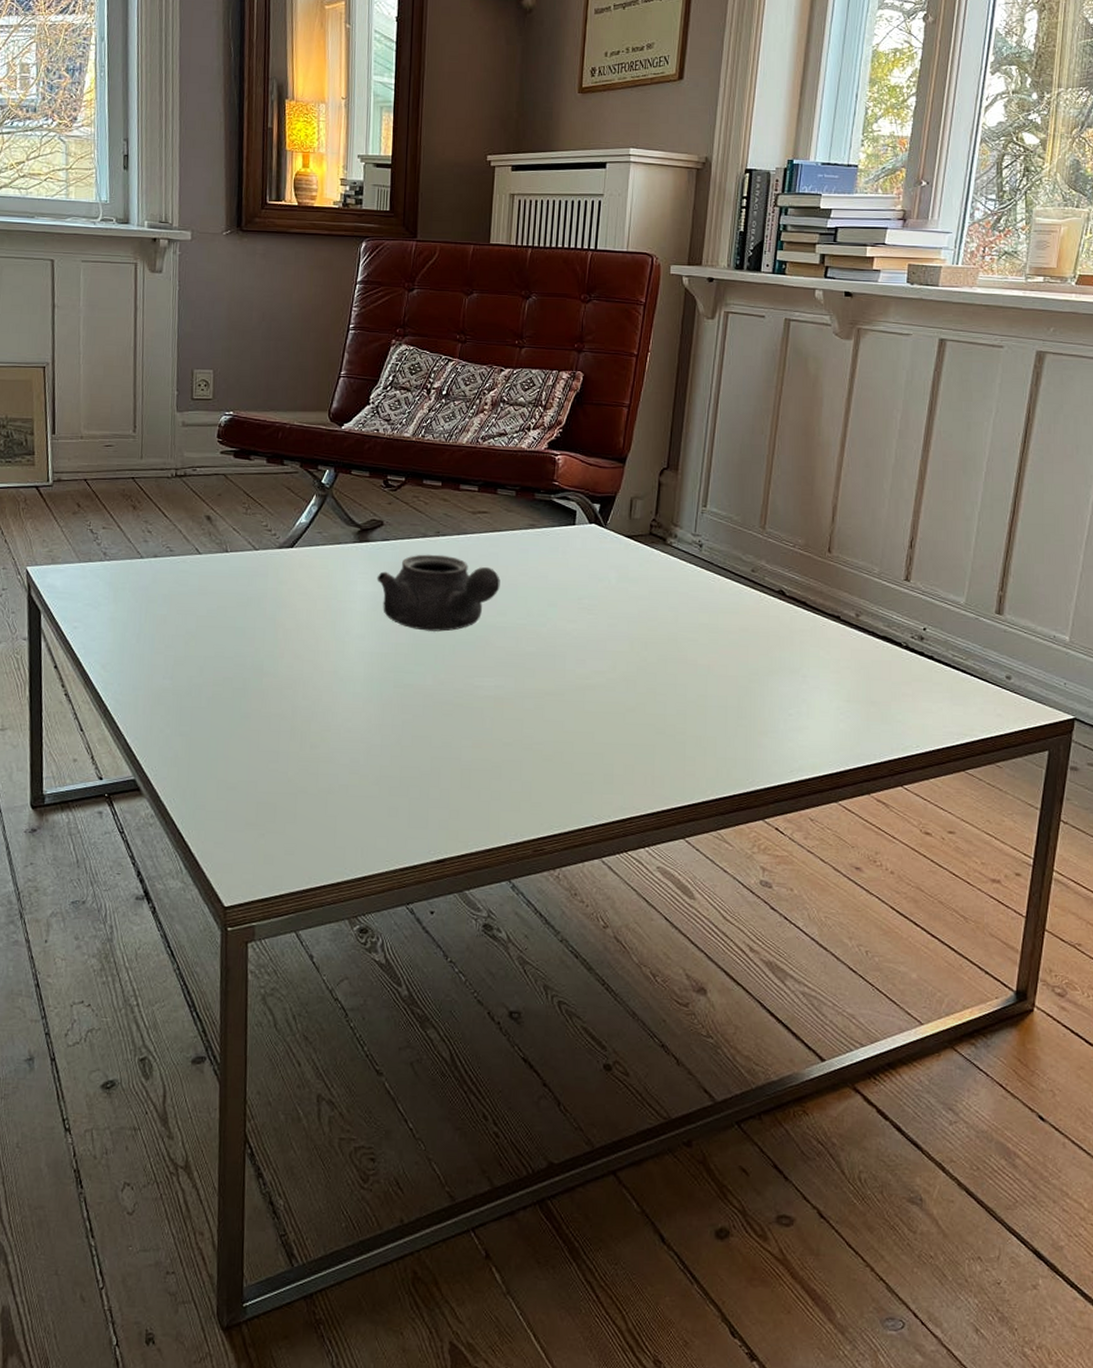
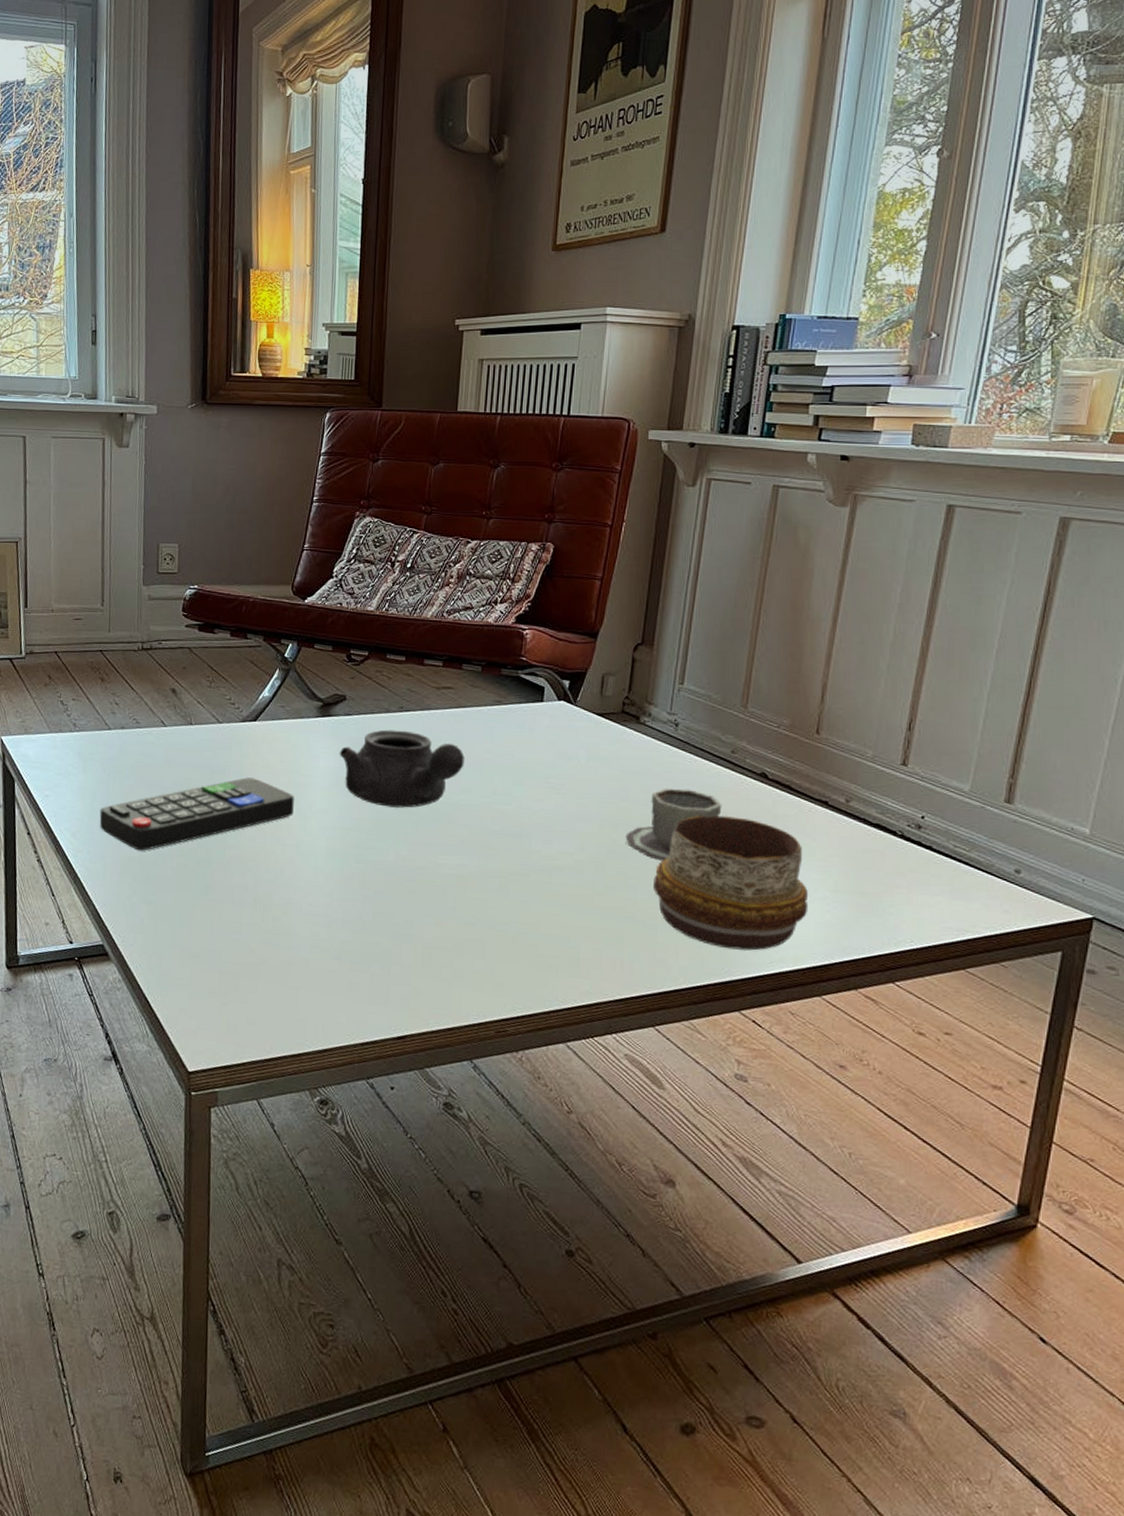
remote control: none [131,604,332,682] -> present [99,777,294,851]
cup: none [655,606,744,678] -> present [625,788,722,862]
decorative bowl: none [682,632,824,761] -> present [653,815,809,951]

